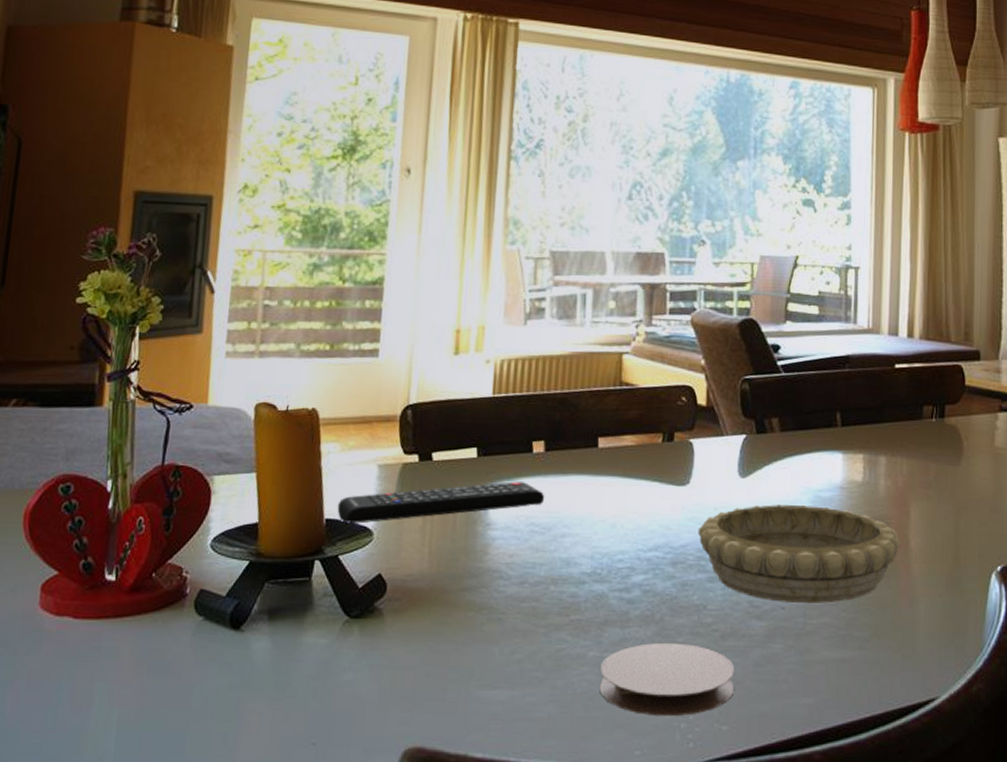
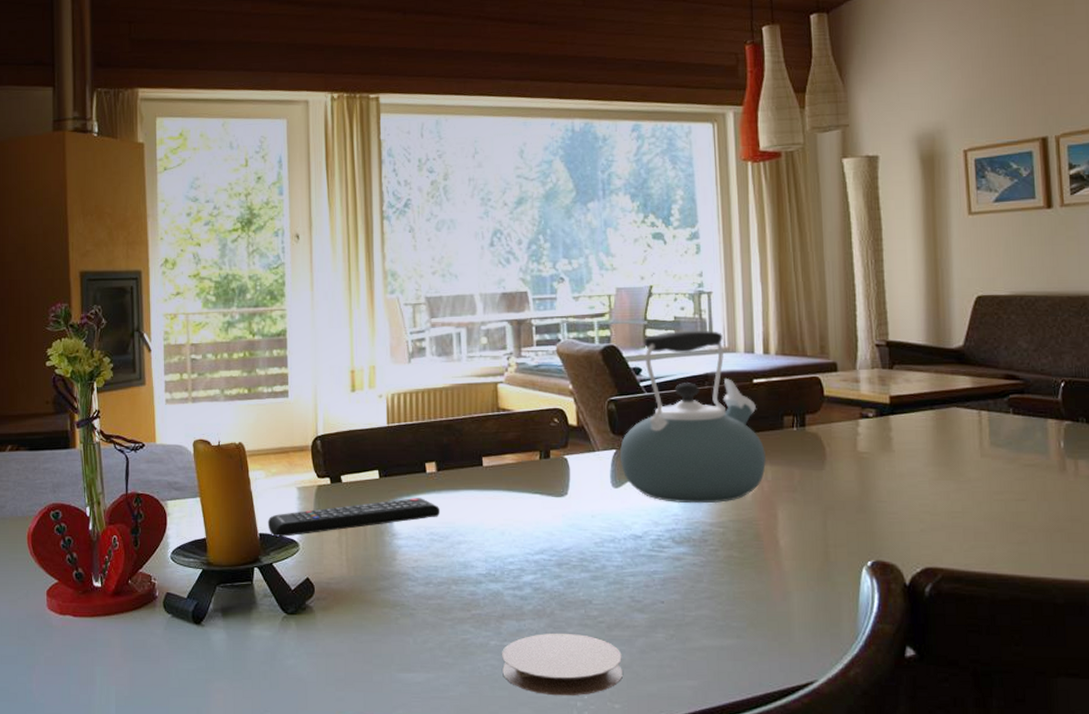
decorative bowl: present [698,505,901,604] -> none [578,511,770,599]
kettle: none [749,307,903,499] -> present [619,330,767,504]

